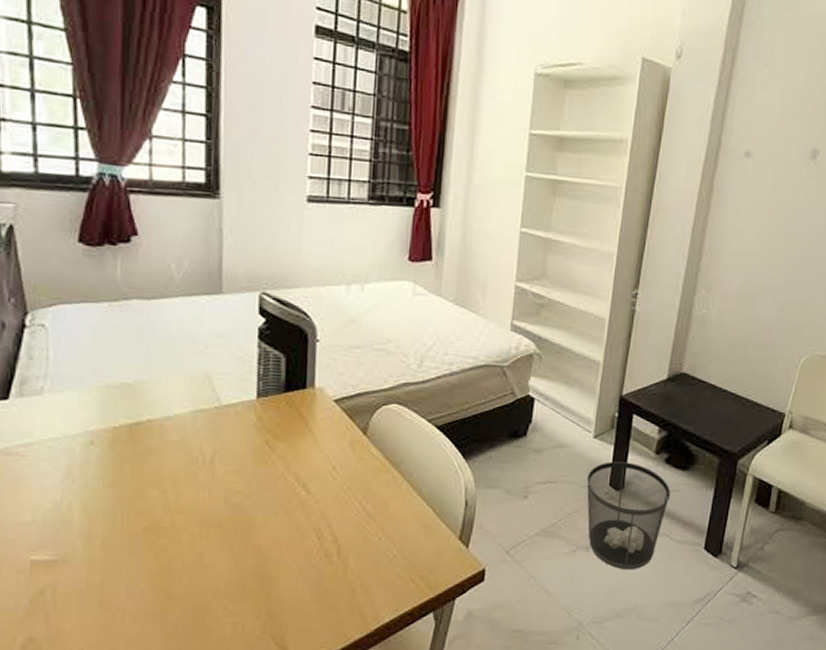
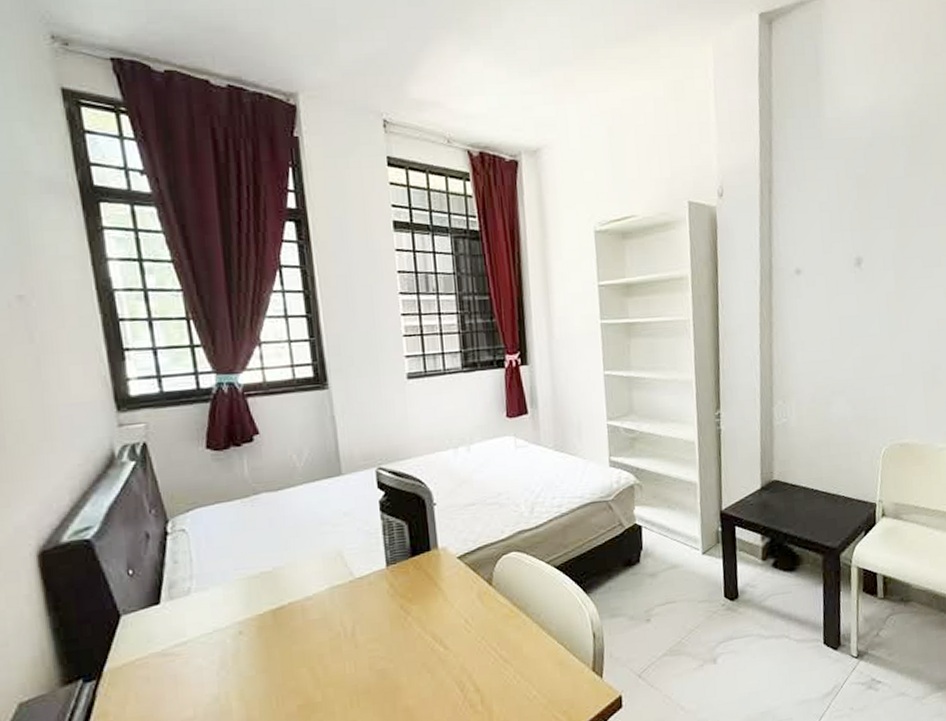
waste bin: present [586,462,671,569] -> none [702,572,784,676]

